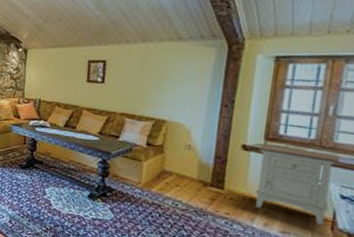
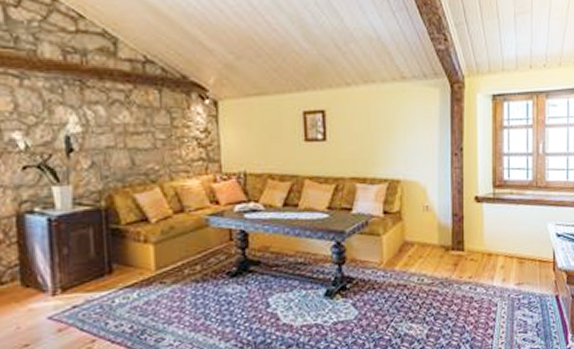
nightstand: present [255,144,341,226] -> none [488,192,553,269]

